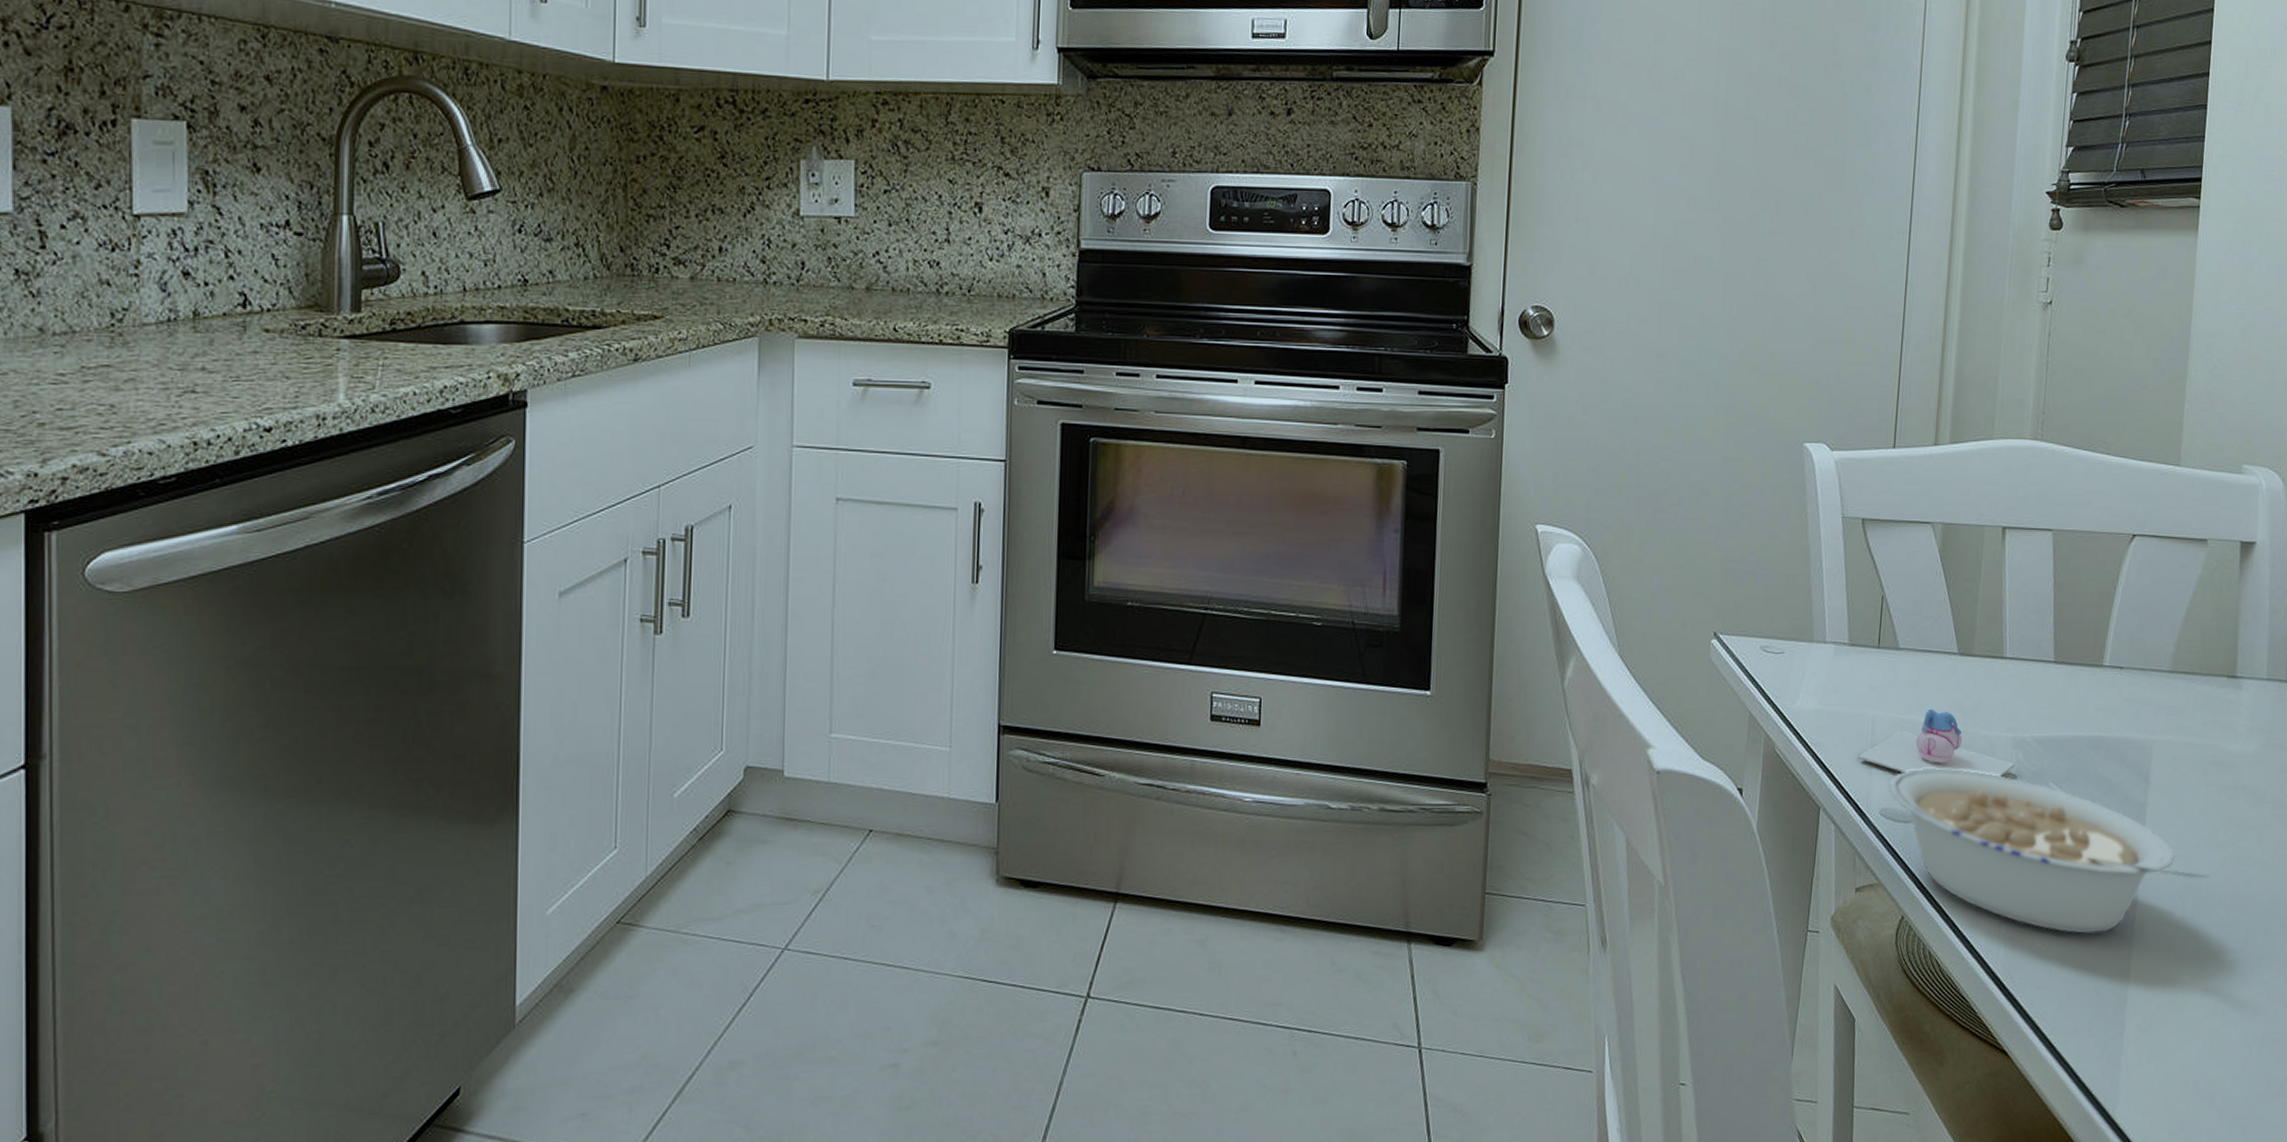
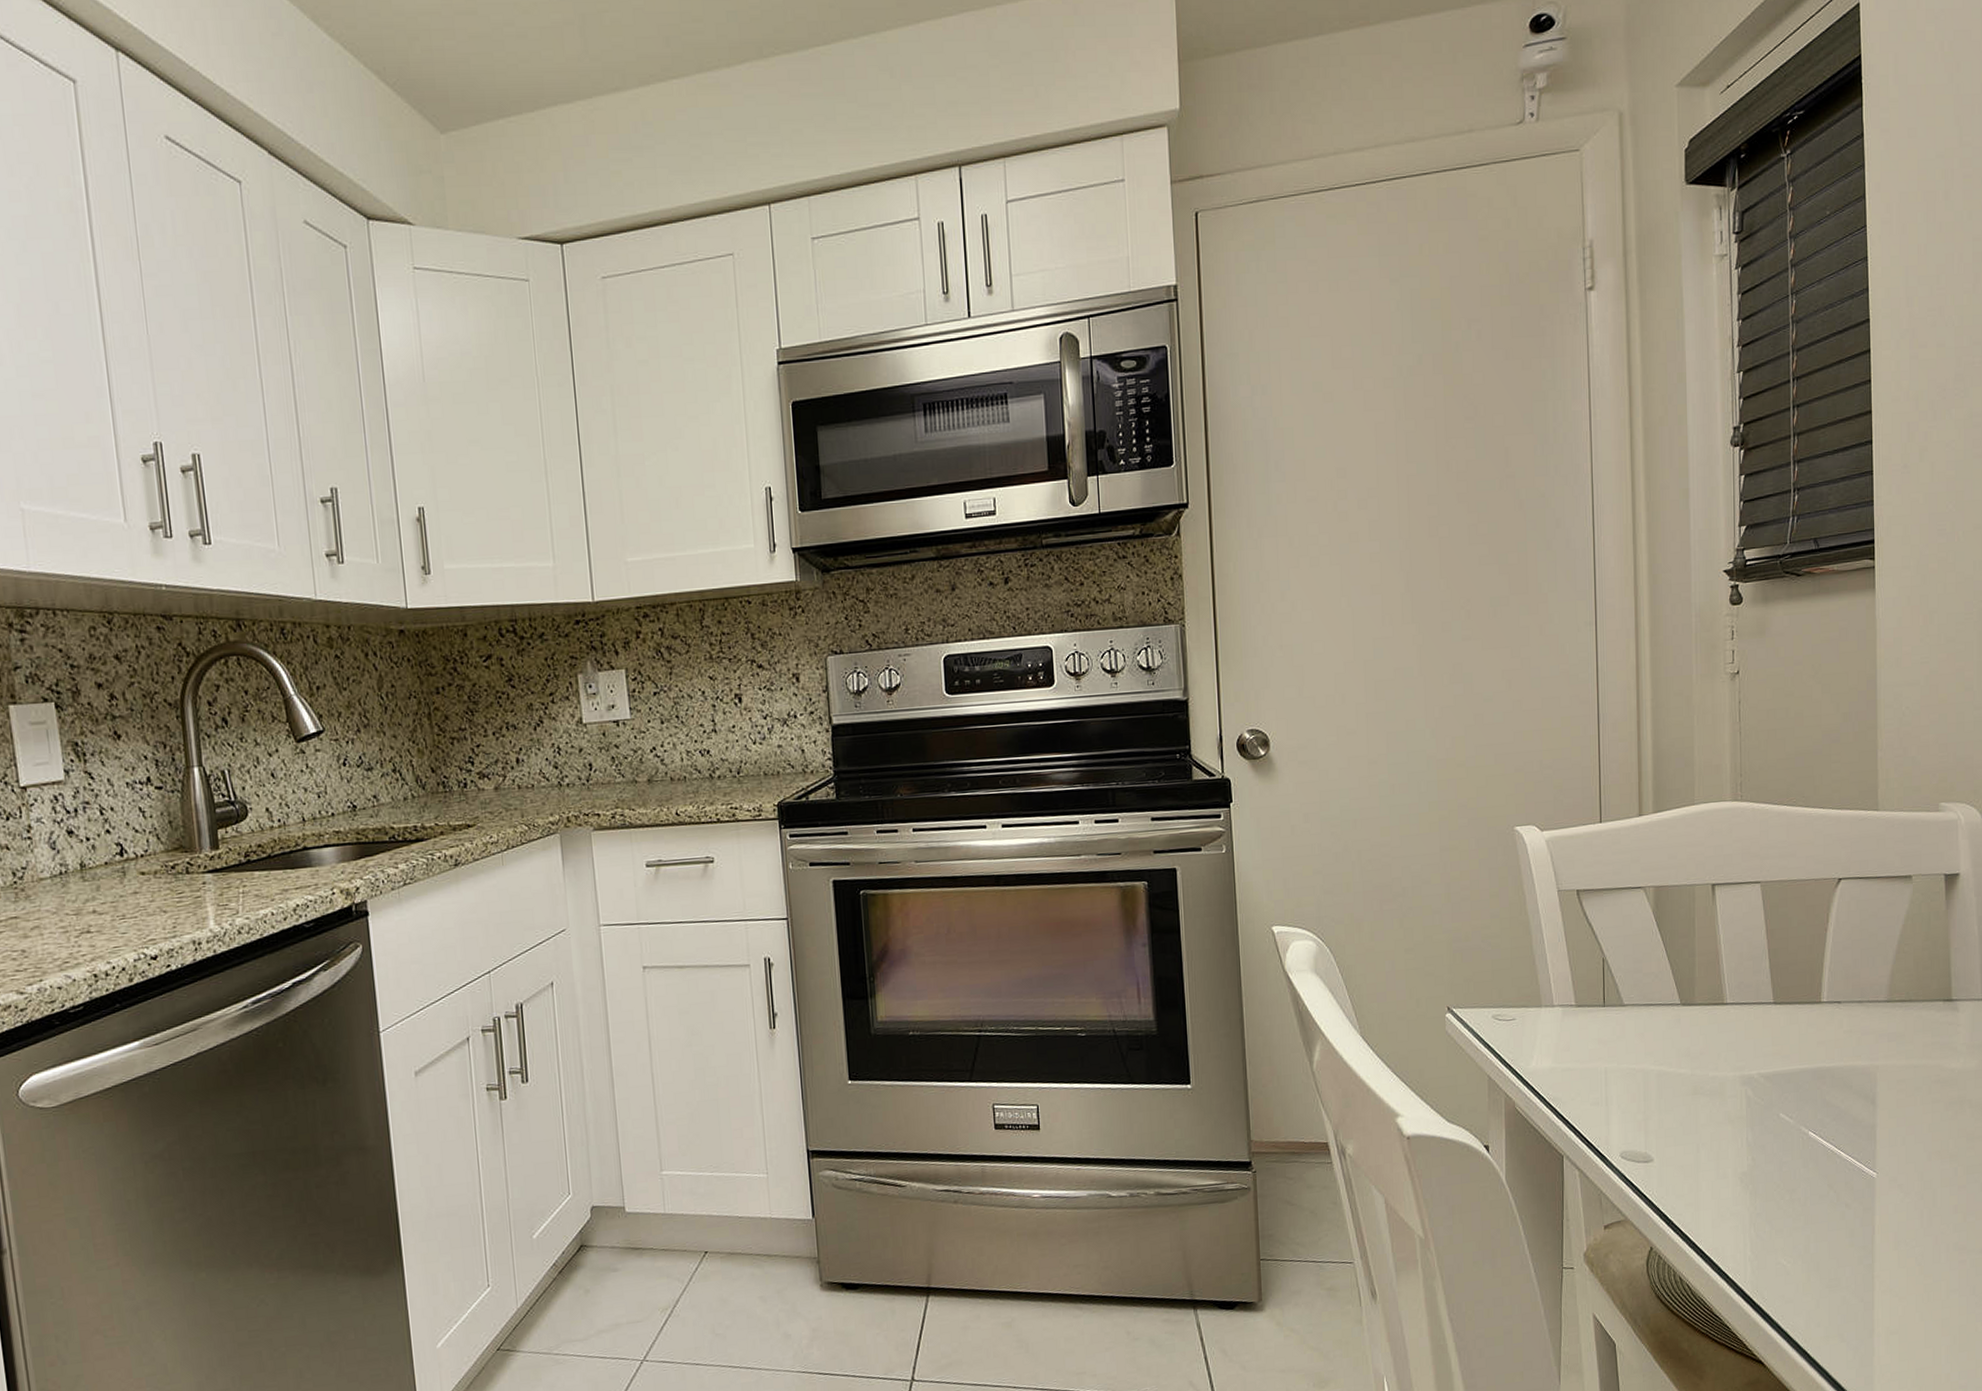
frog figurine: present [1858,708,2016,777] -> none [1595,1056,1746,1118]
legume: present [1888,768,2210,934] -> none [1625,1109,1944,1250]

